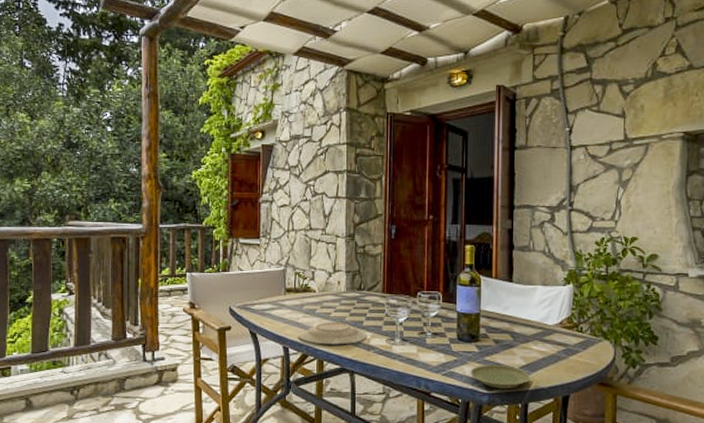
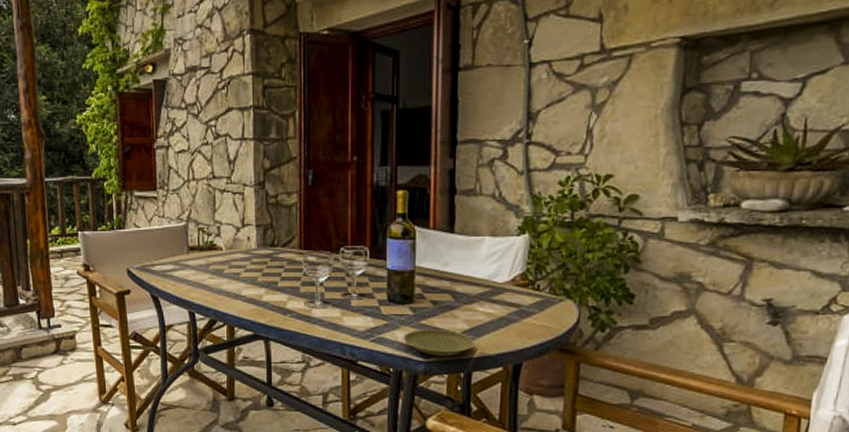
plate: present [299,322,367,345] -> none [205,283,283,309]

